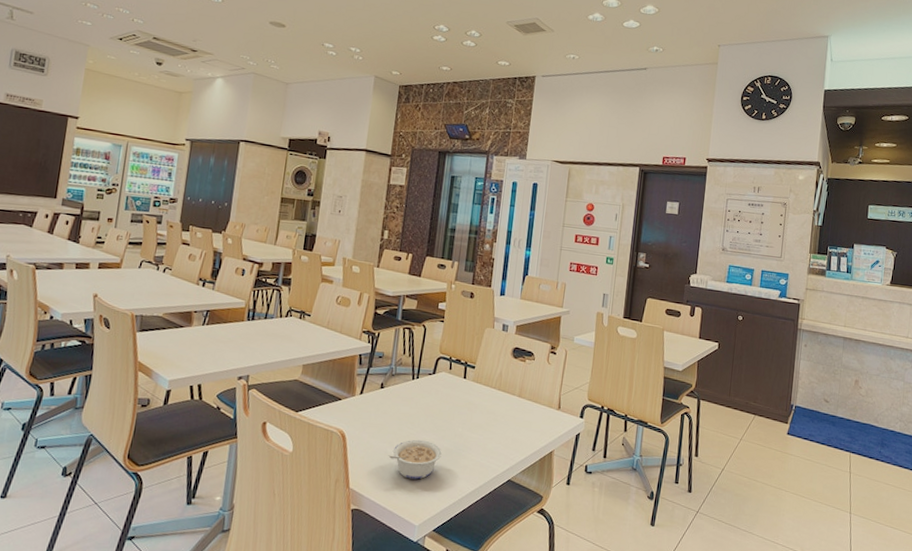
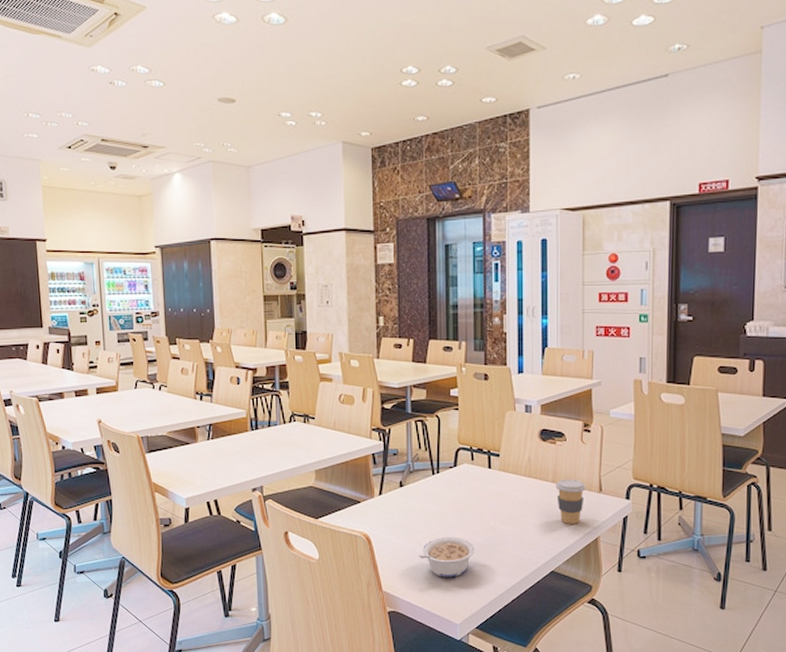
coffee cup: none [520,394,547,437] -> present [555,479,586,524]

